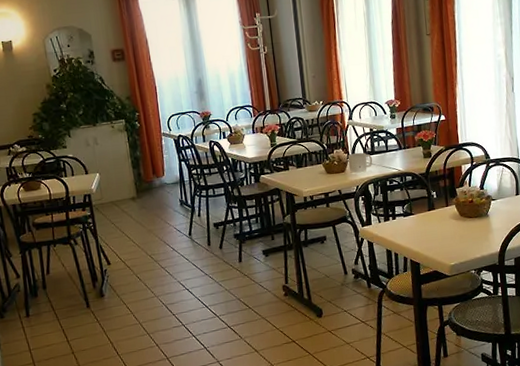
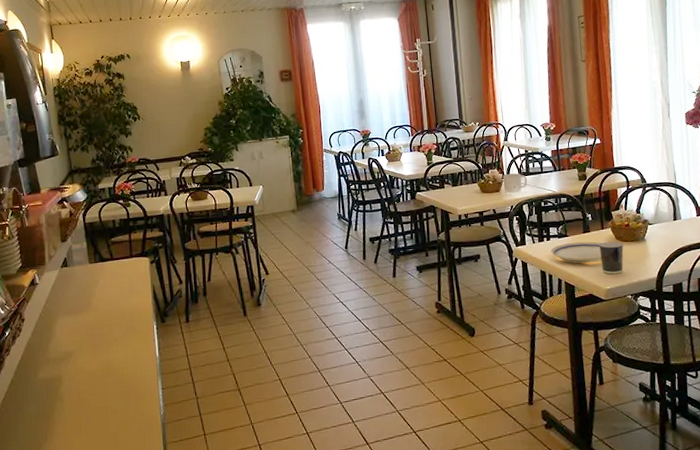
plate: none [396,219,447,242] -> present [551,241,602,264]
mug: none [443,218,468,251] -> present [598,241,624,274]

